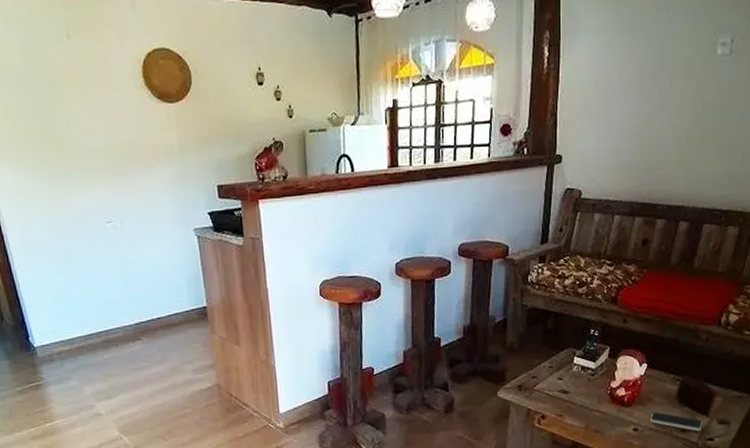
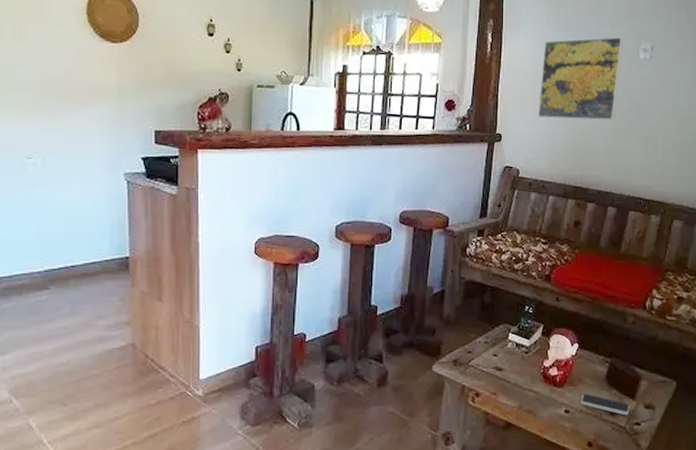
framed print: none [600,32,699,133] -> present [537,36,624,120]

